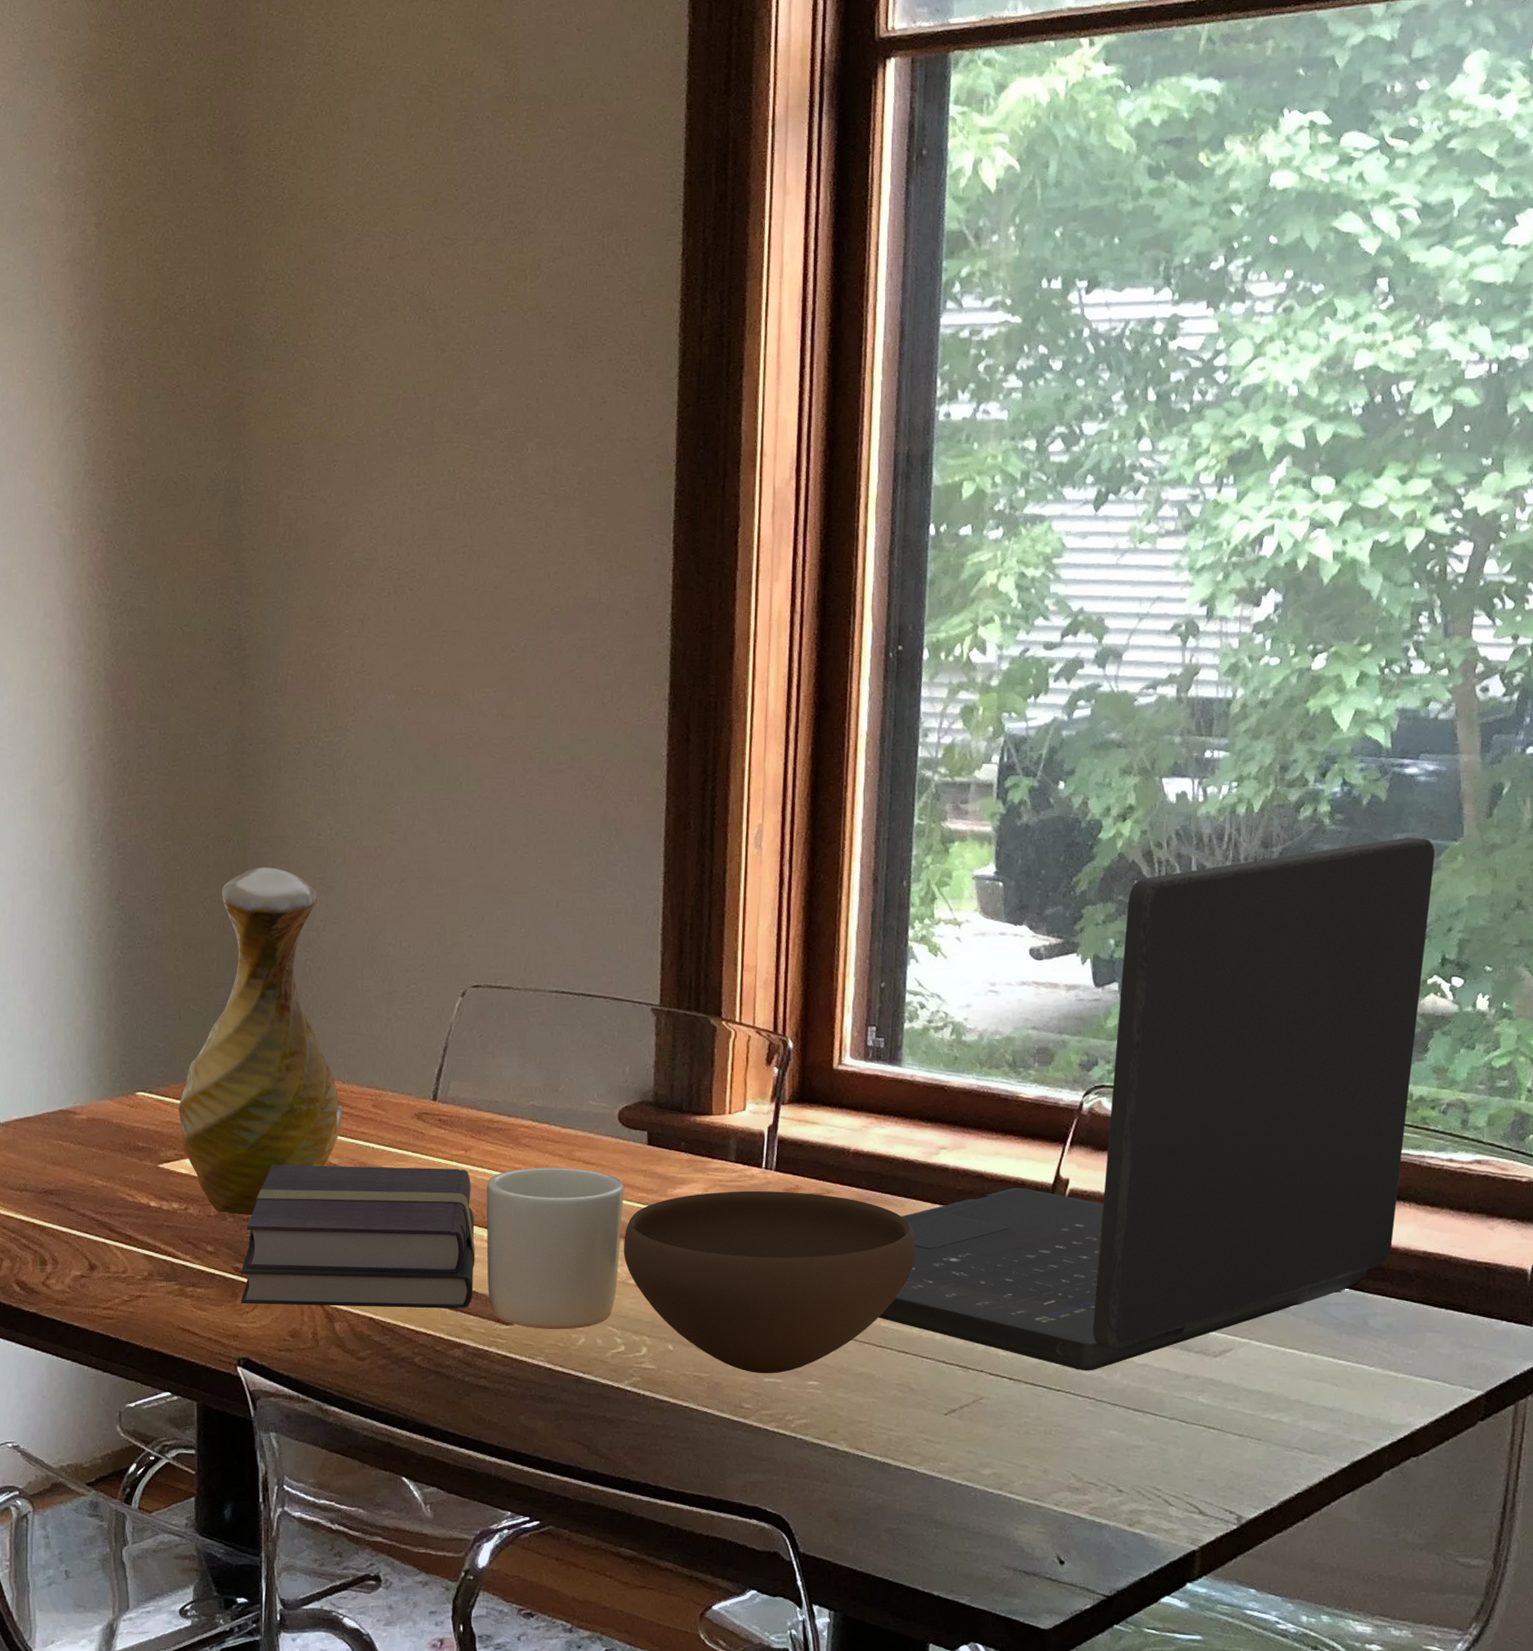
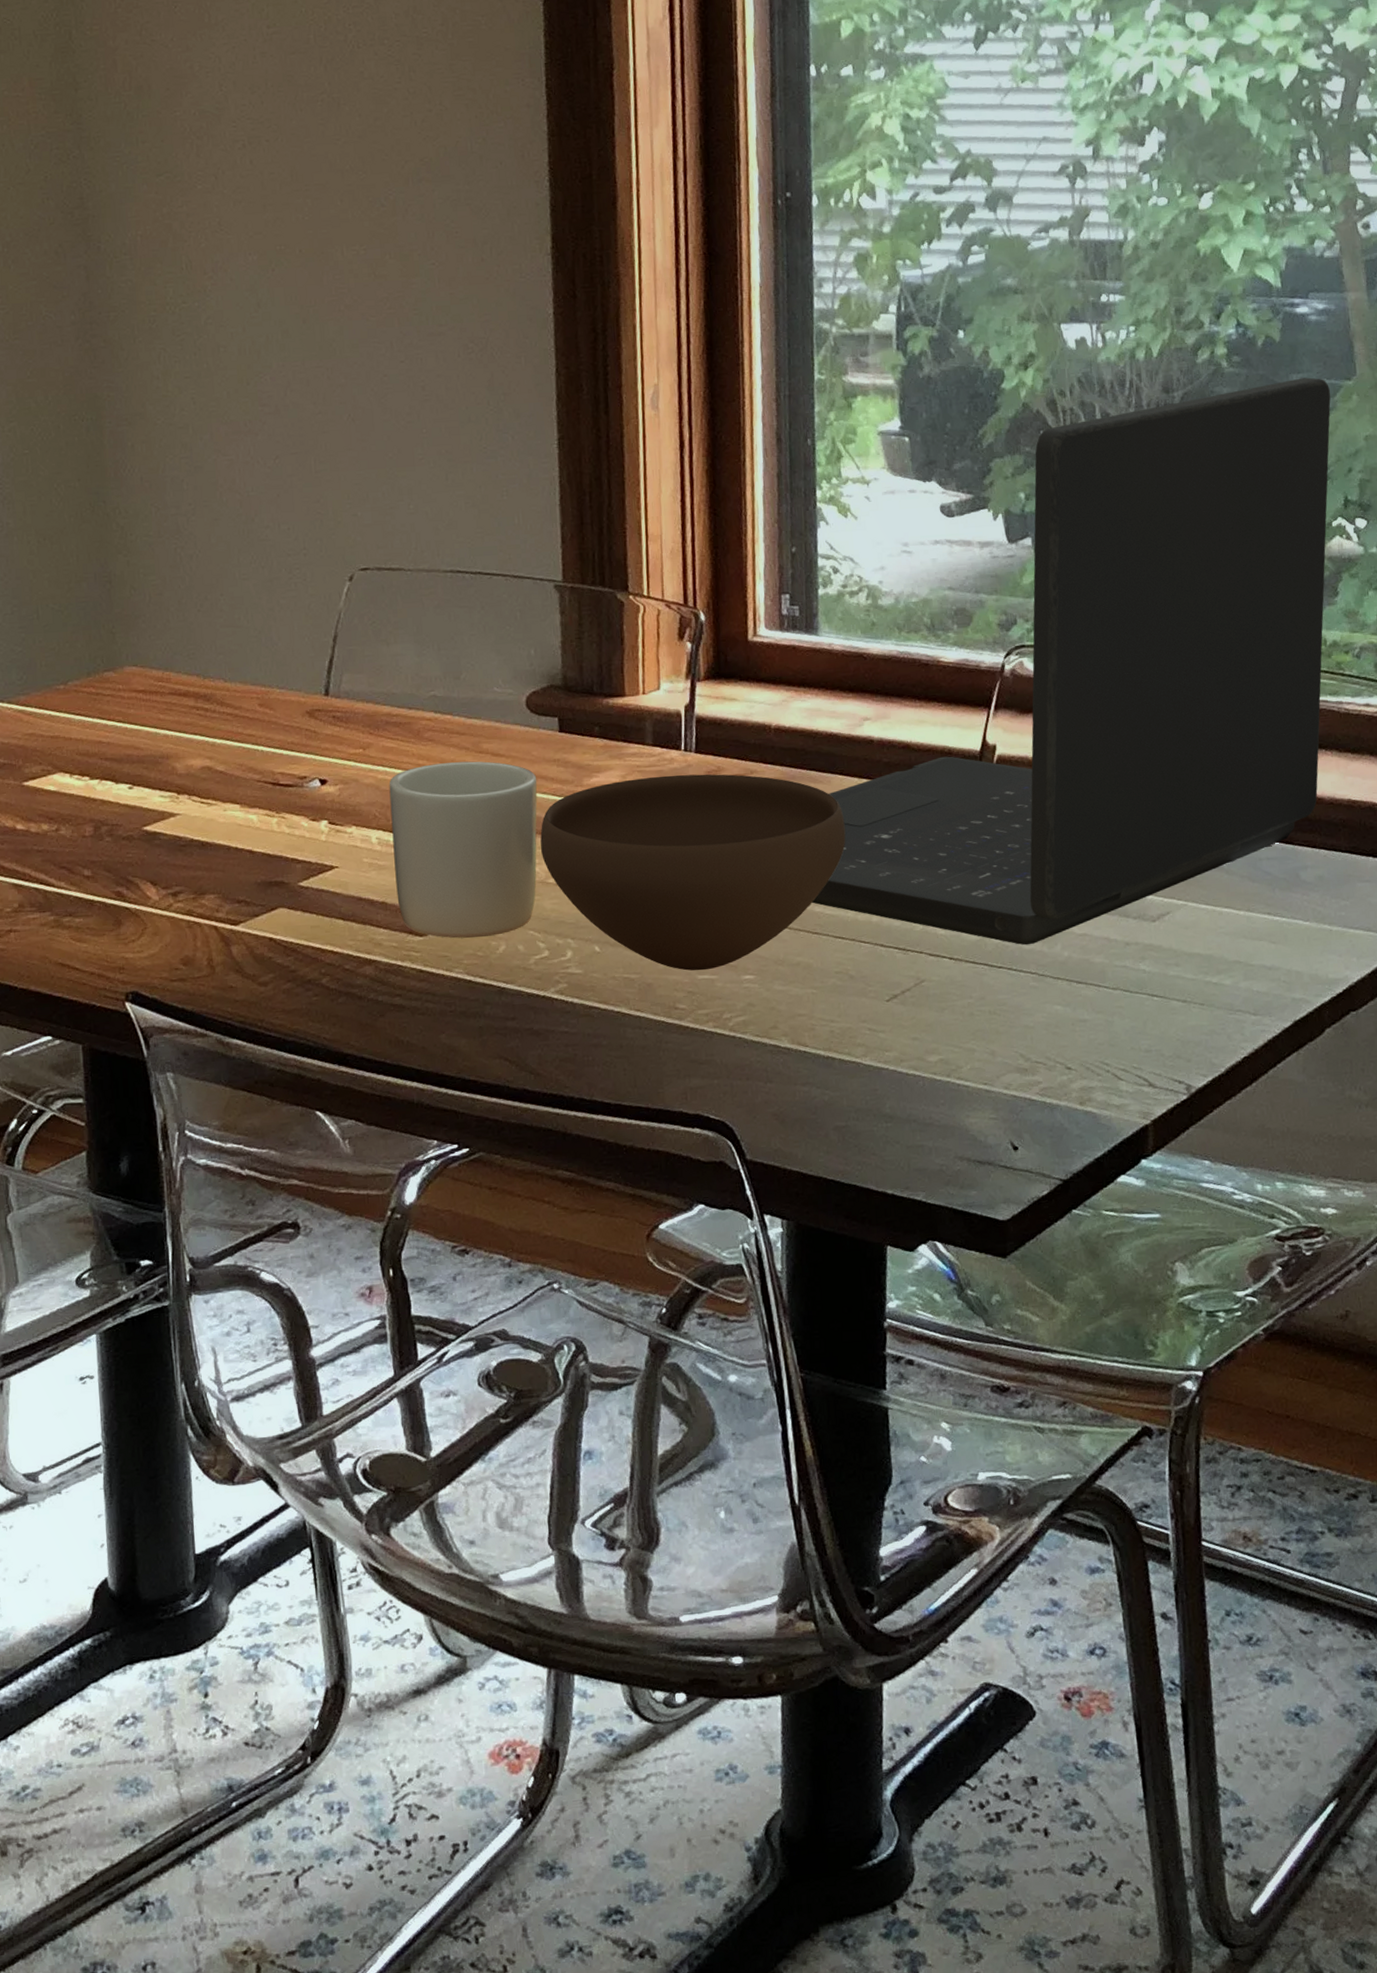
vase: present [178,866,343,1215] -> none [42,446,227,833]
book: present [240,1165,475,1309] -> none [123,768,382,932]

